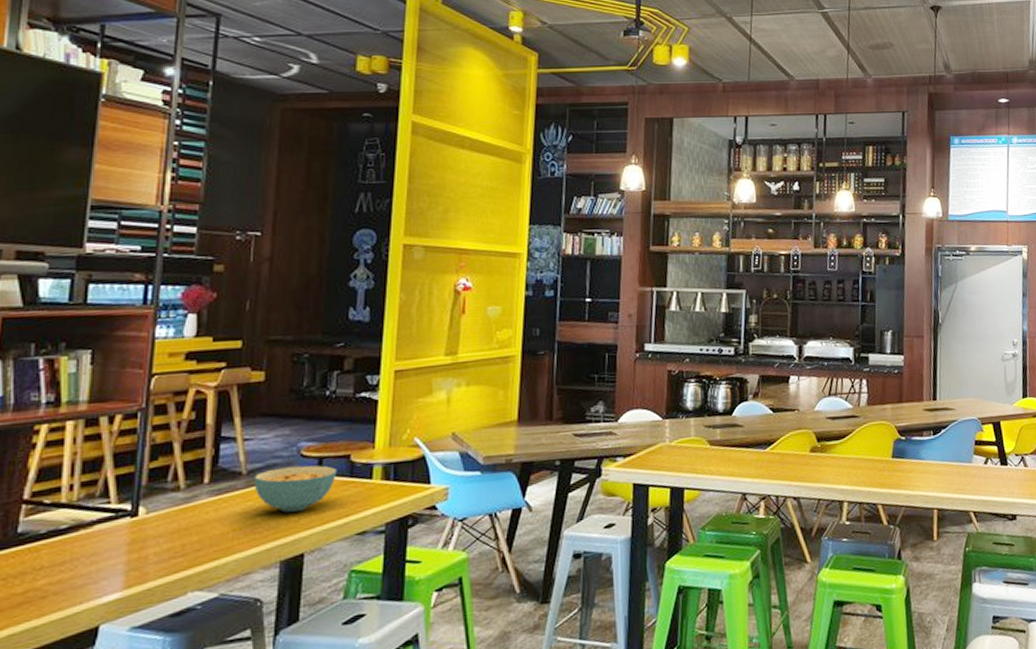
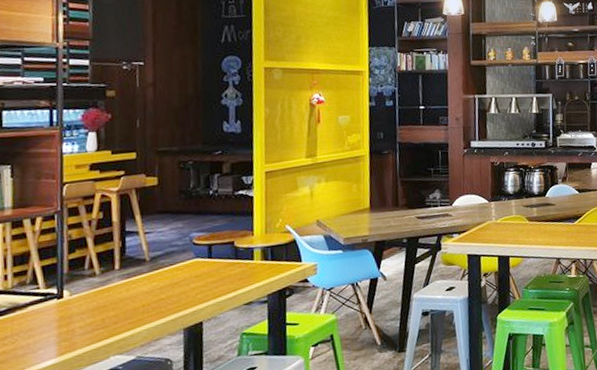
cereal bowl: present [254,465,338,513] -> none [156,251,225,290]

